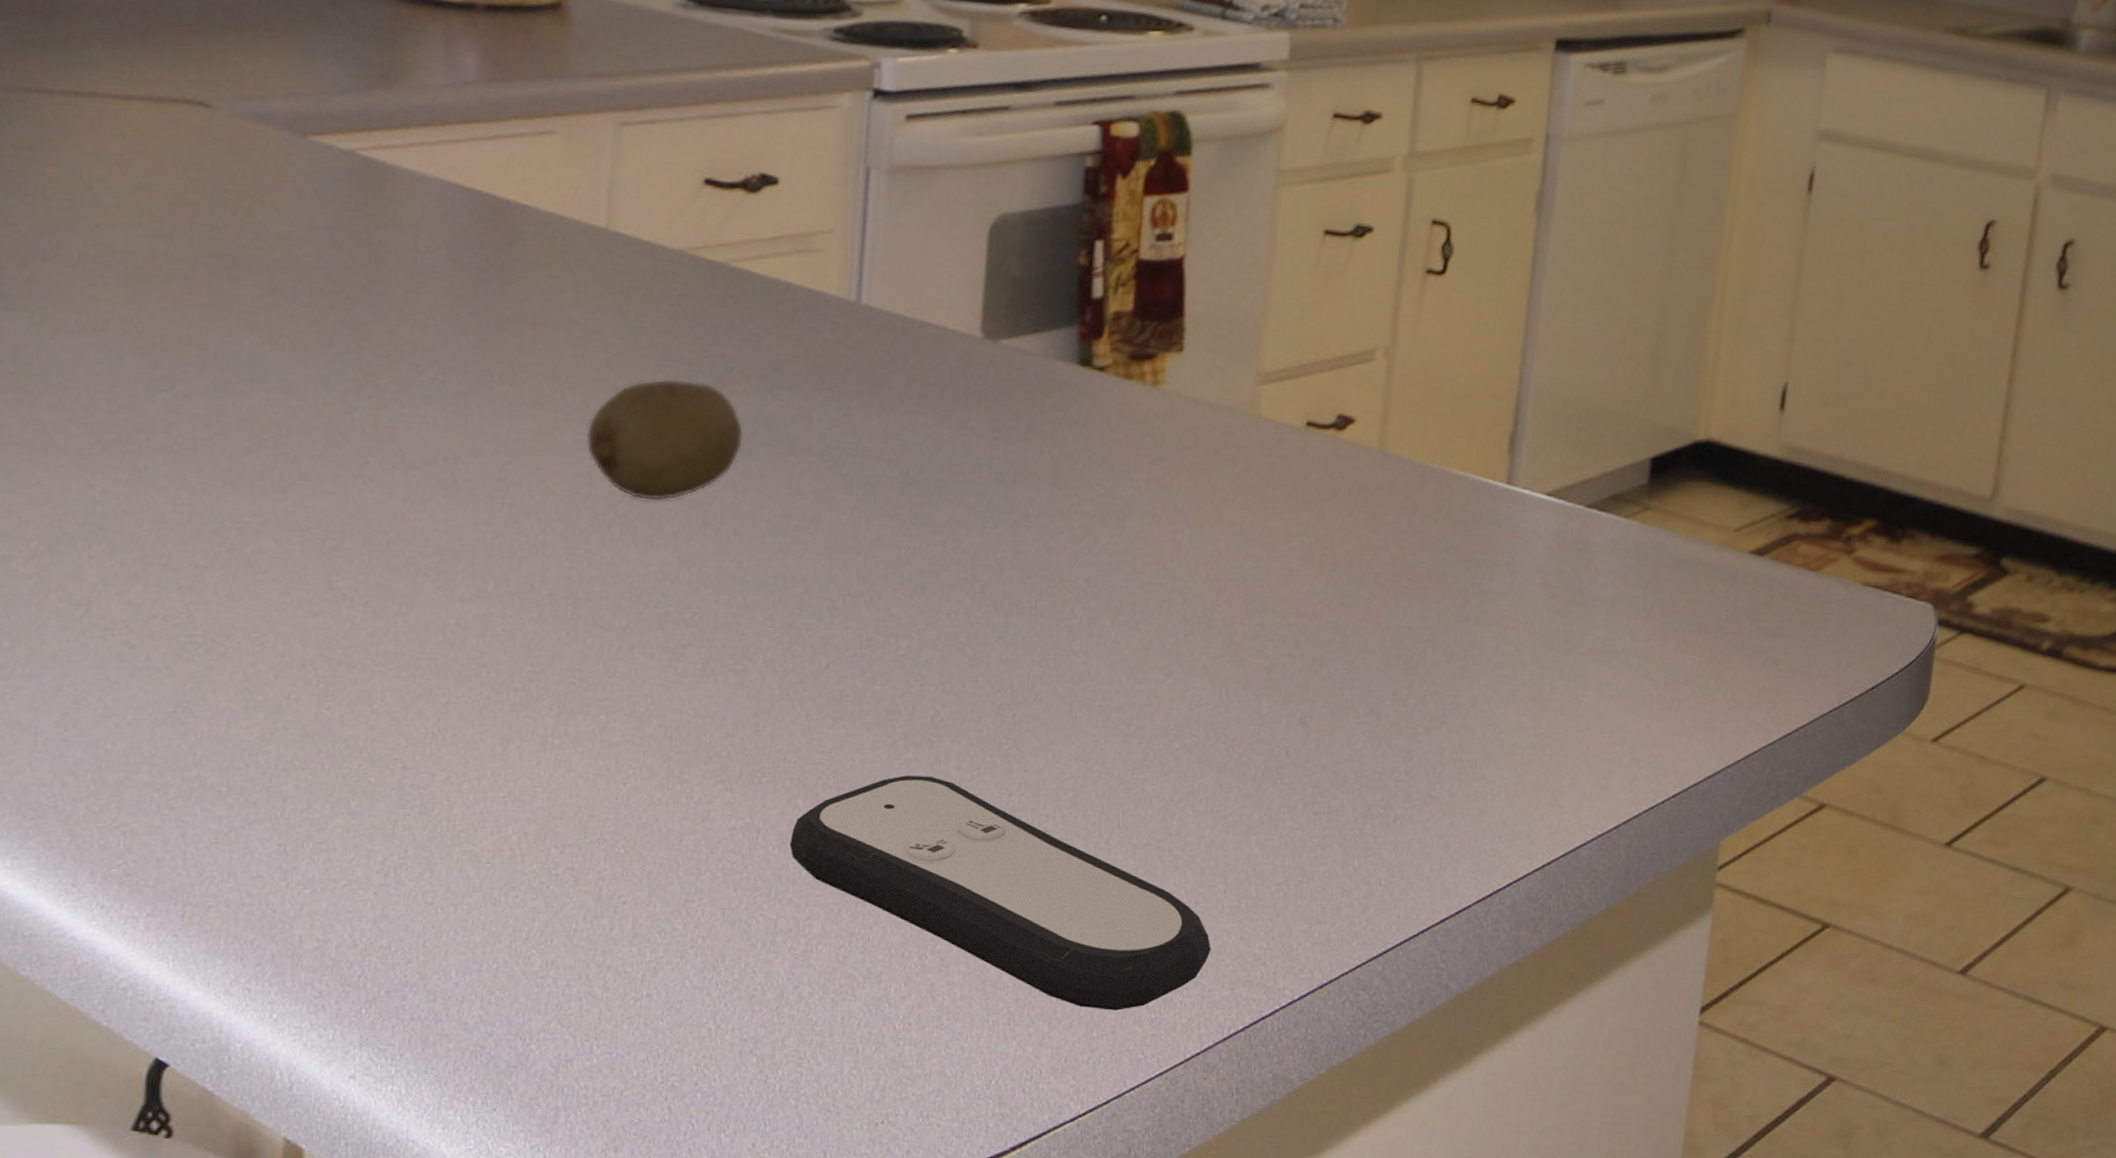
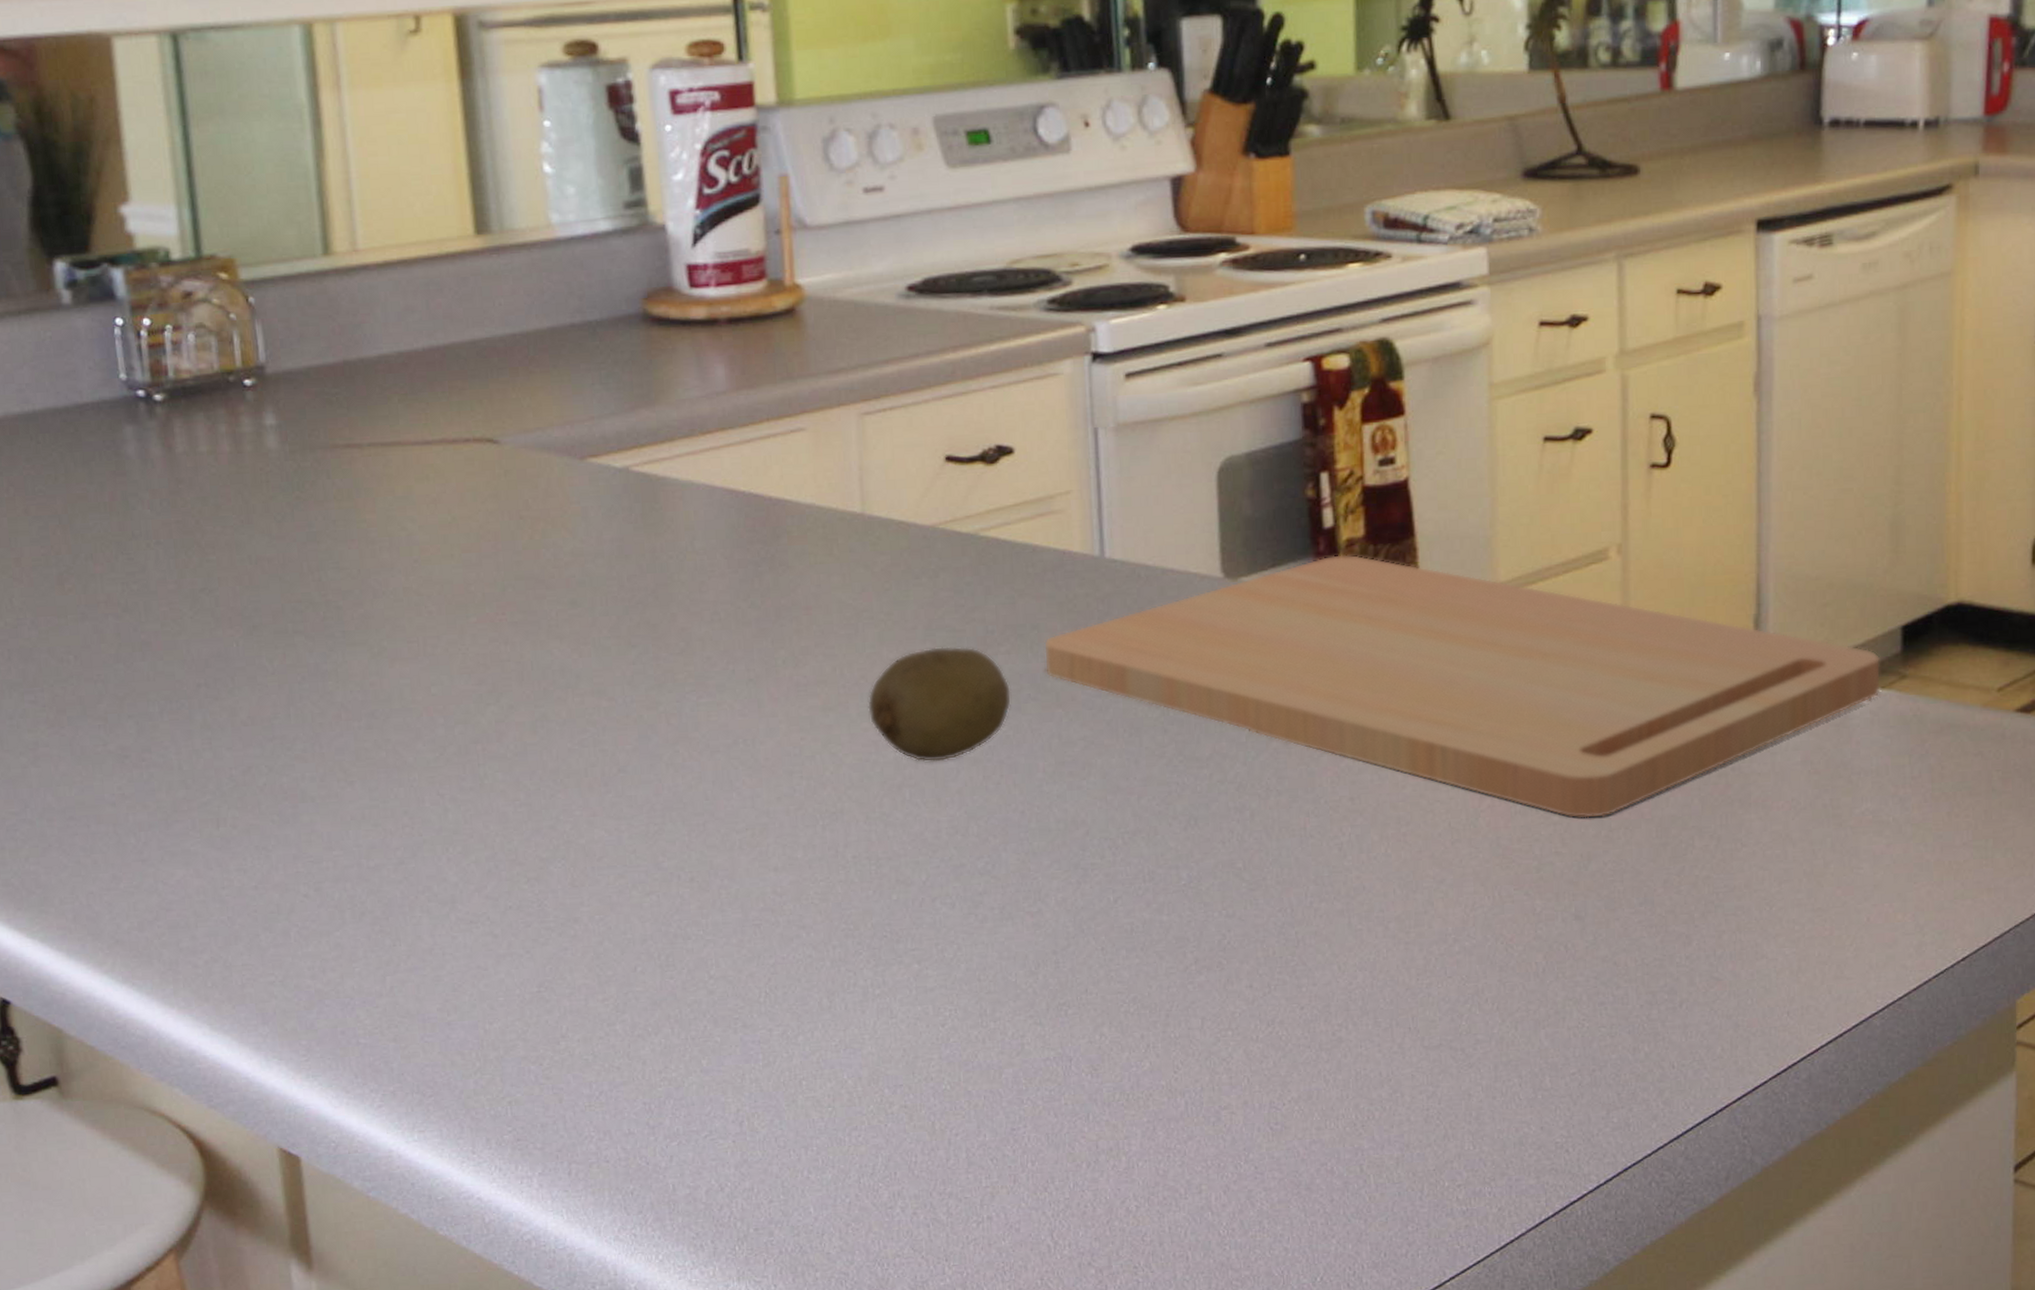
cutting board: none [782,326,1628,622] -> present [1043,554,1881,819]
remote control: present [789,775,1211,1011] -> none [1100,996,1513,1205]

